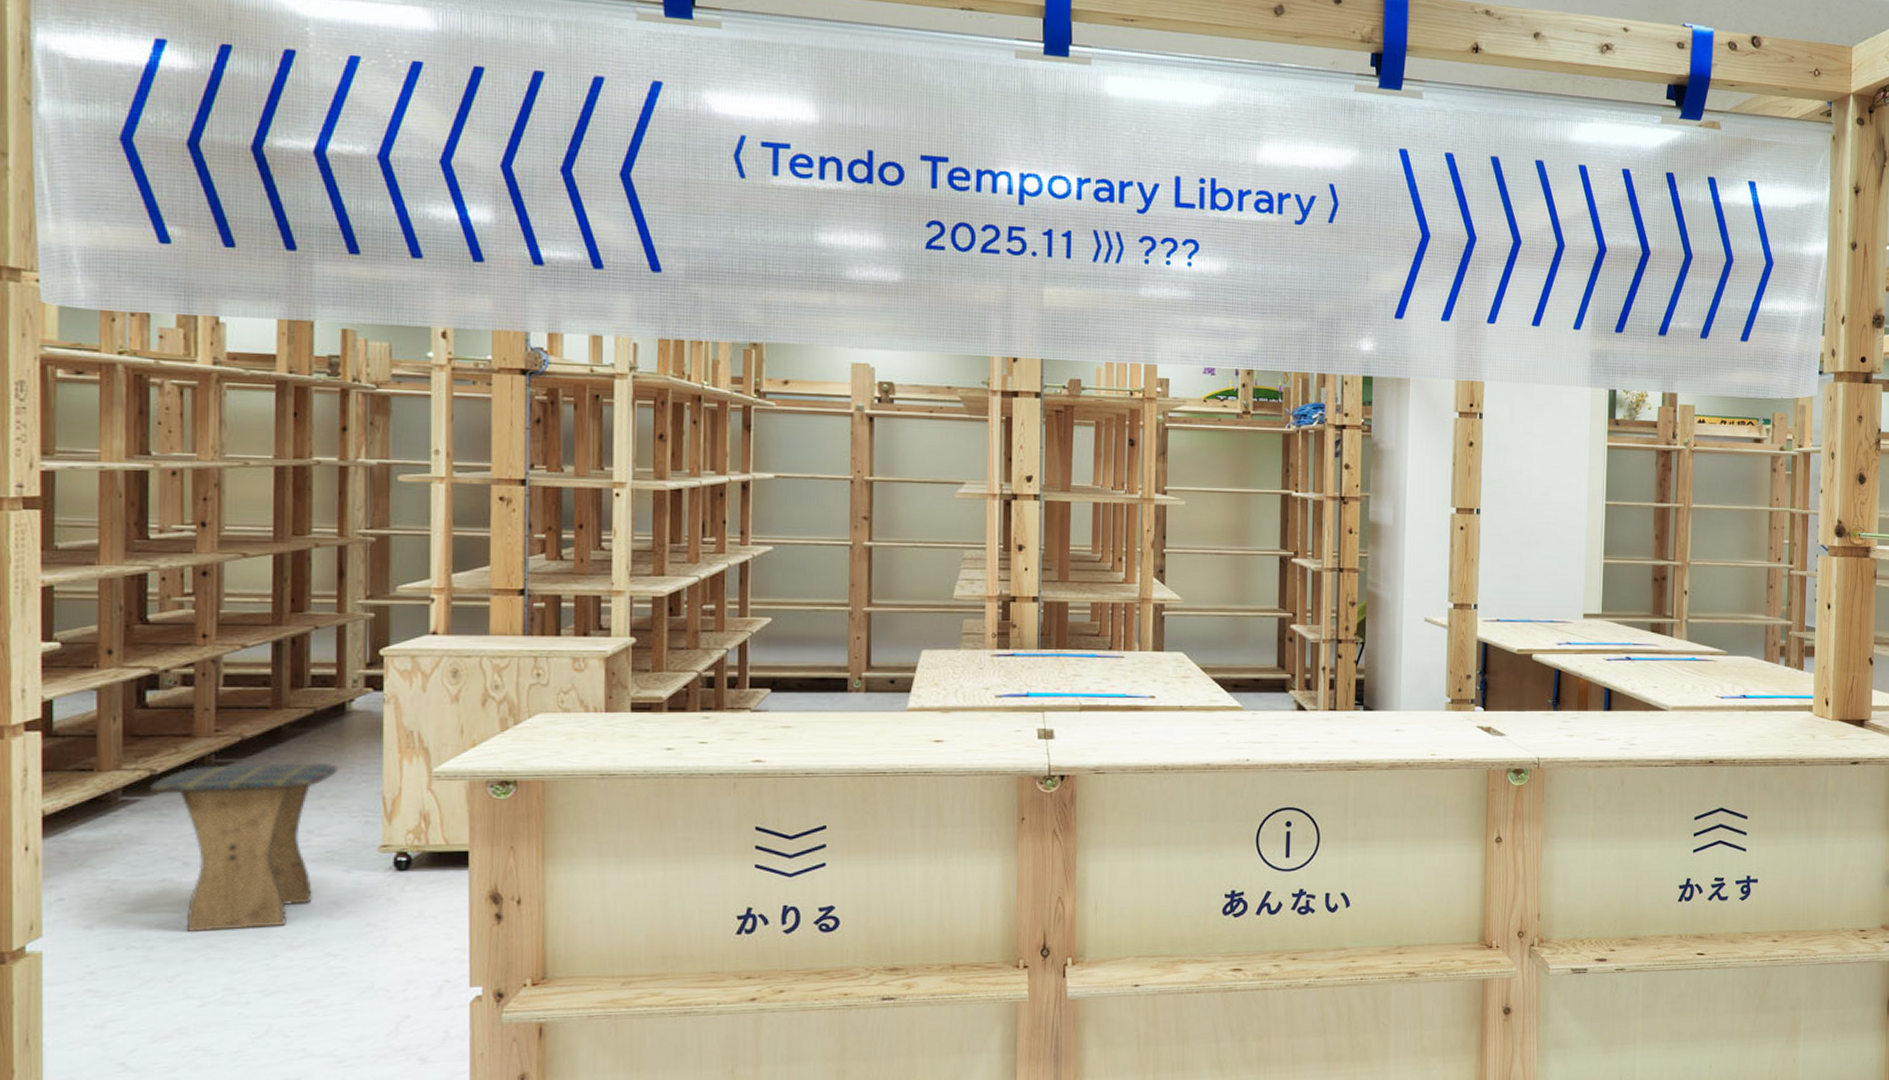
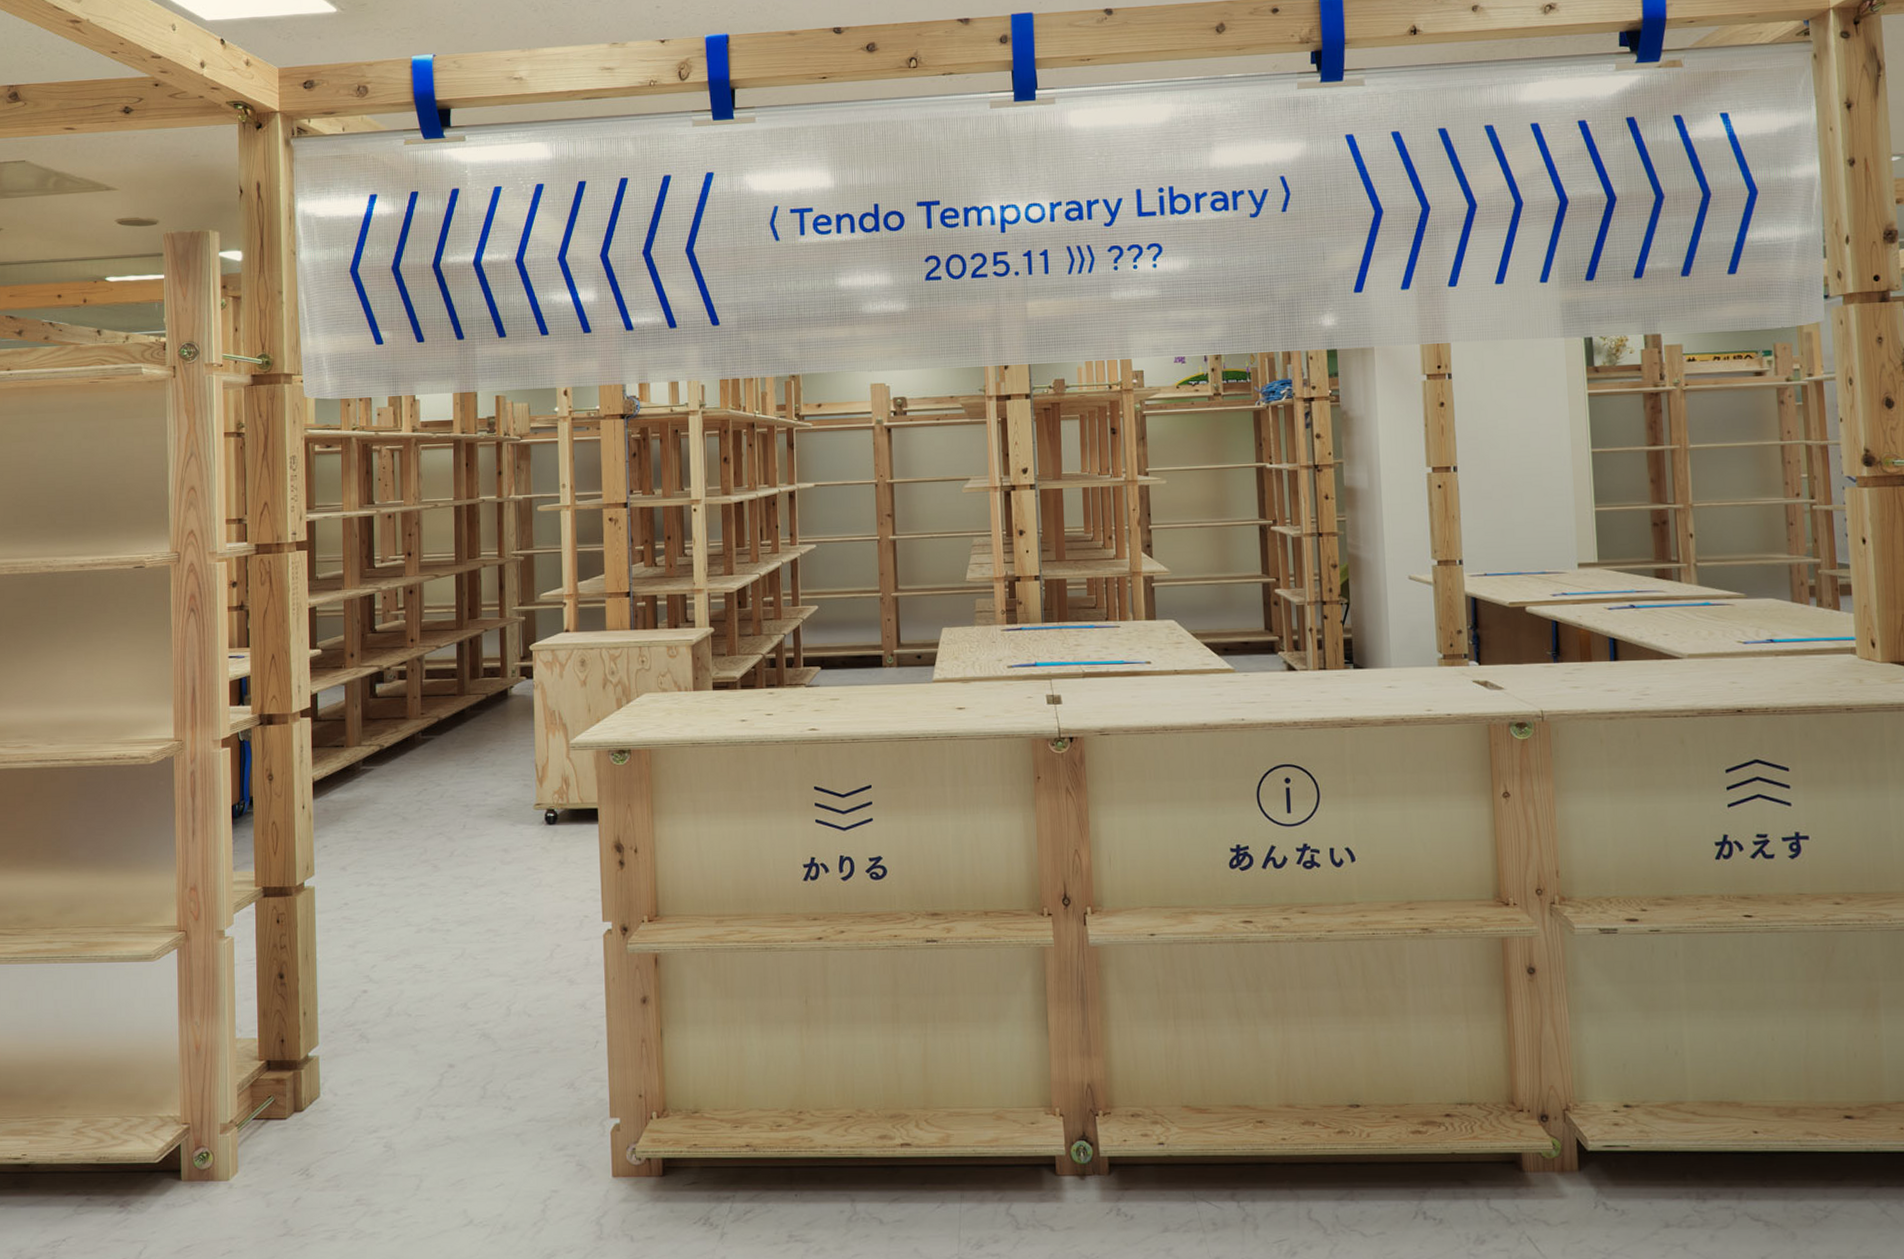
stool: present [150,762,340,932] -> none [380,737,505,873]

